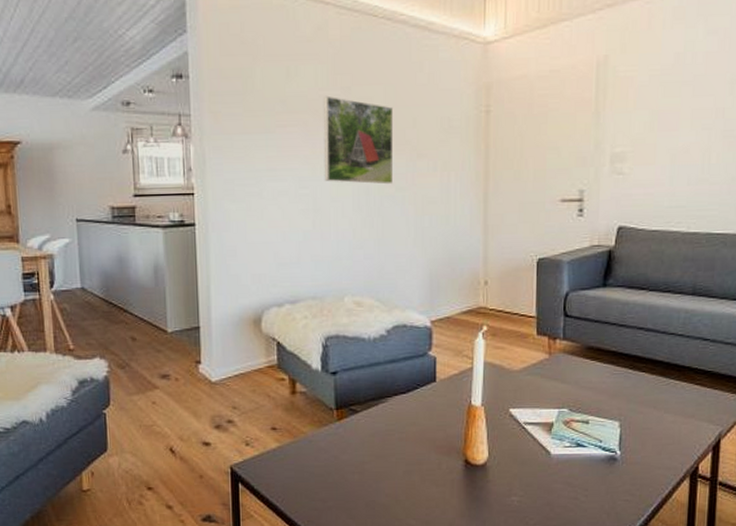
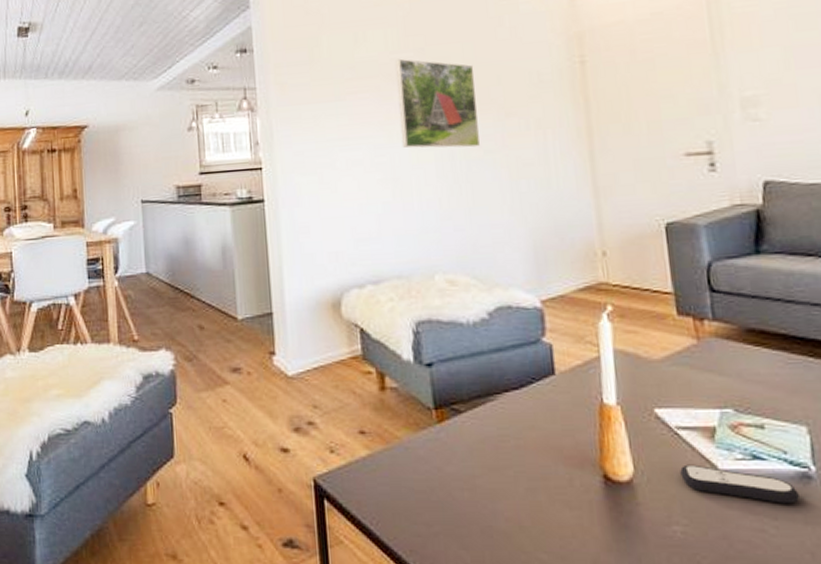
remote control: none [523,451,607,479] -> present [680,464,801,503]

